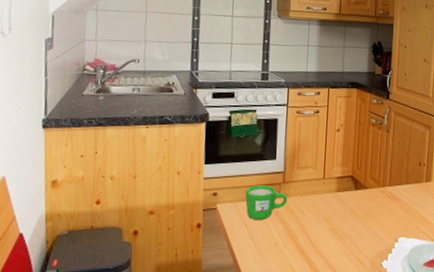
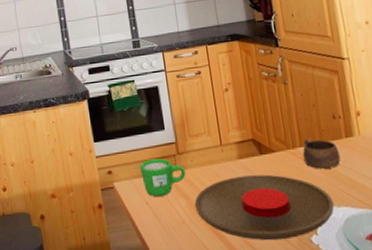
plate: none [289,207,405,264] -> present [194,174,334,241]
cup: none [389,180,418,206] -> present [302,138,341,169]

